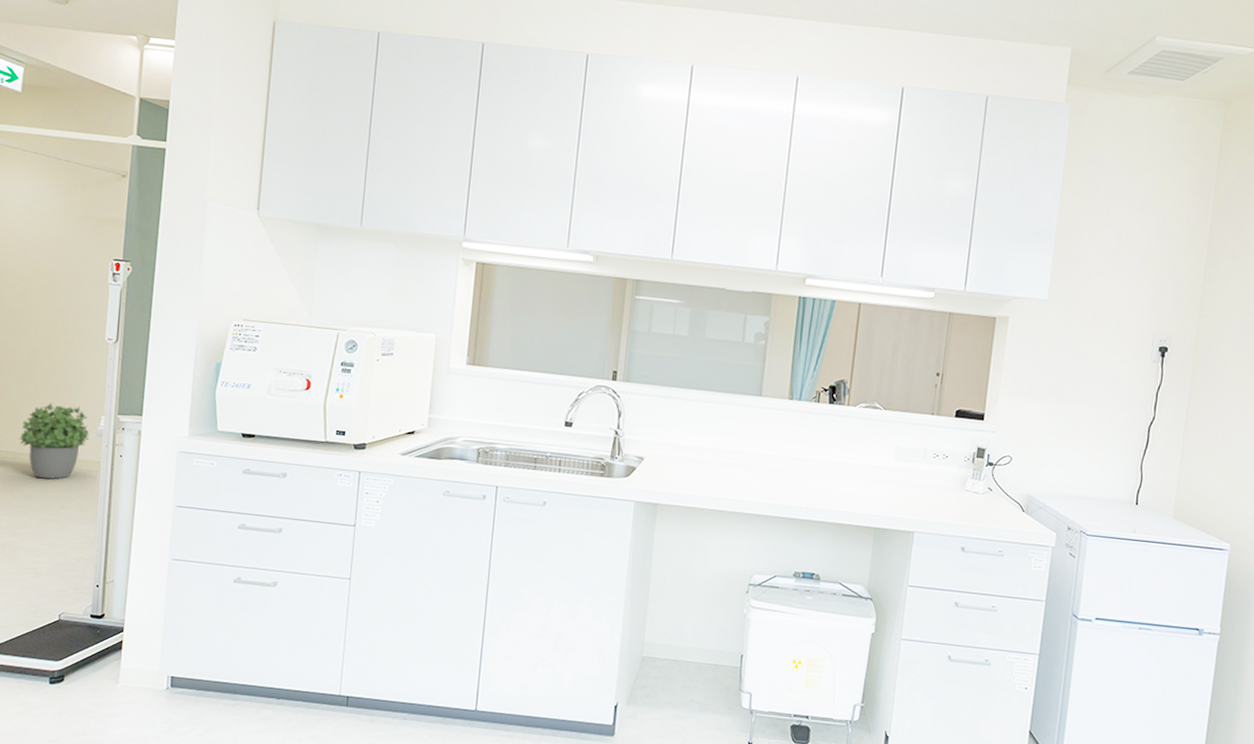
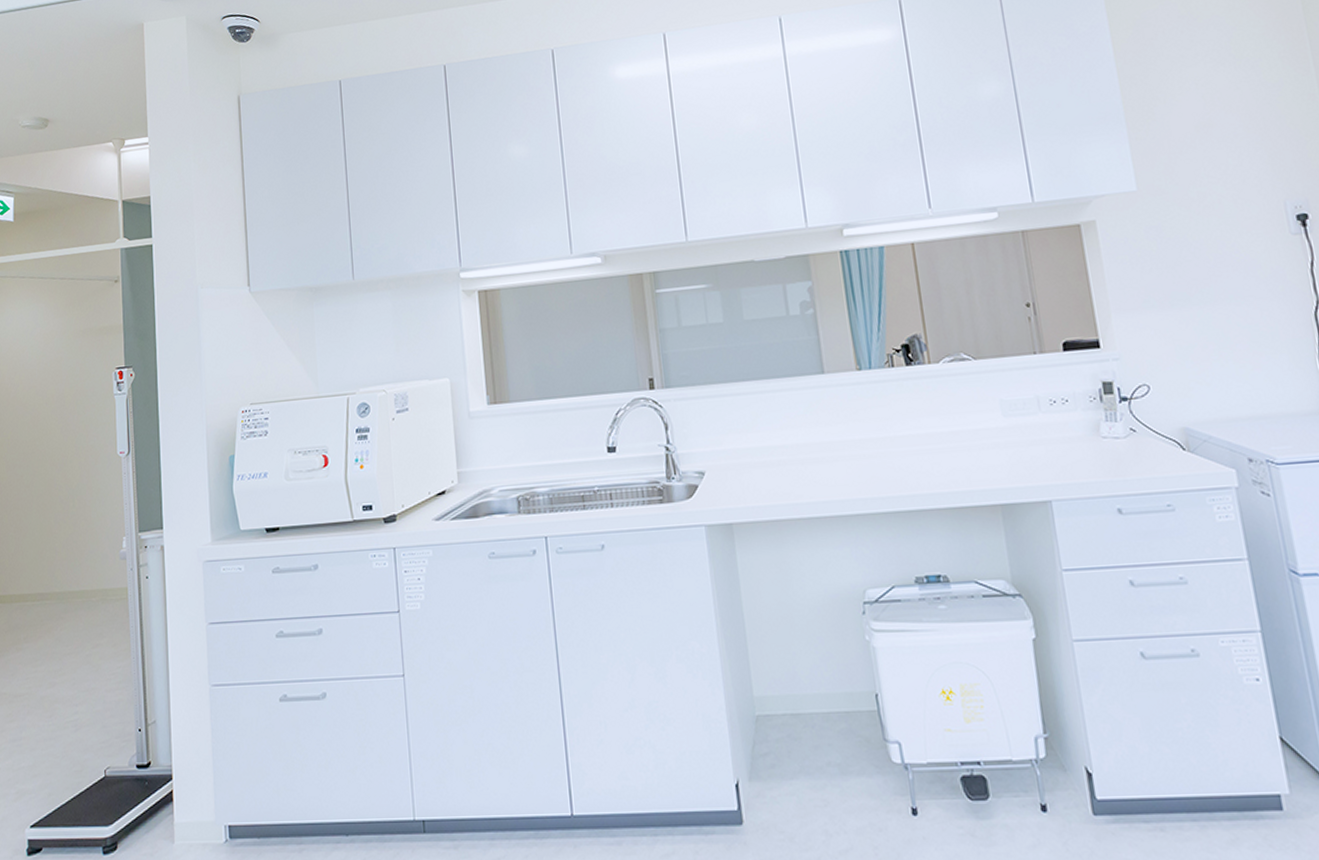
potted plant: present [18,402,90,479] -> none [44,531,113,618]

